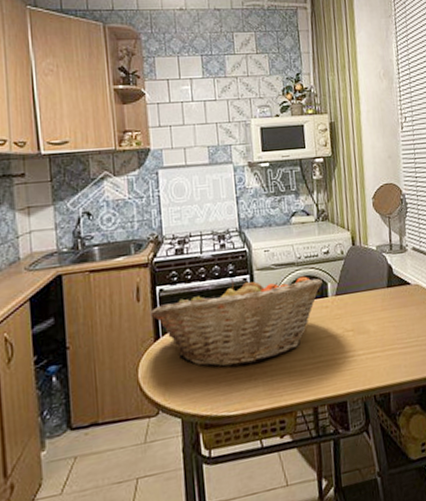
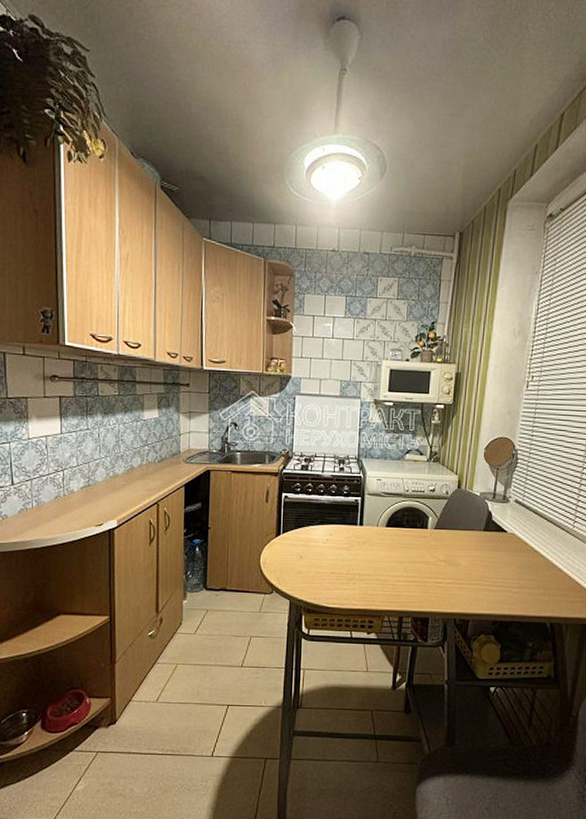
fruit basket: present [150,276,323,367] -> none [275,498,425,571]

